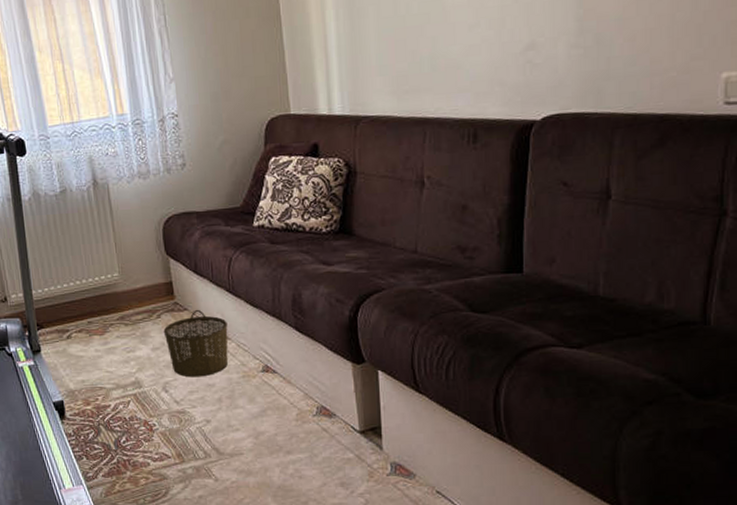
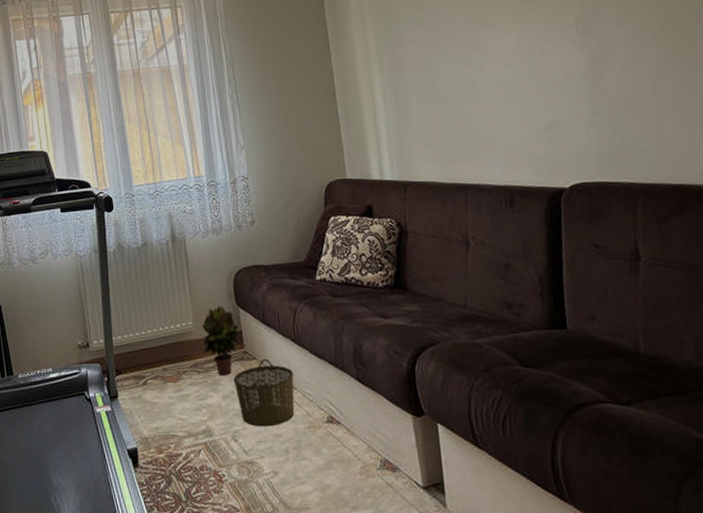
potted plant: none [128,255,174,328] -> present [201,305,243,376]

